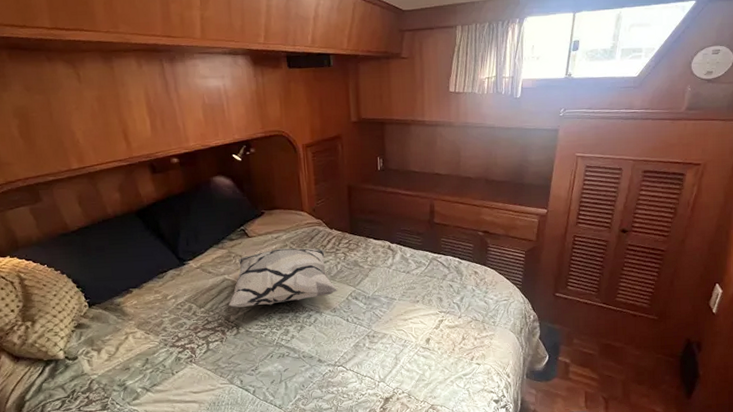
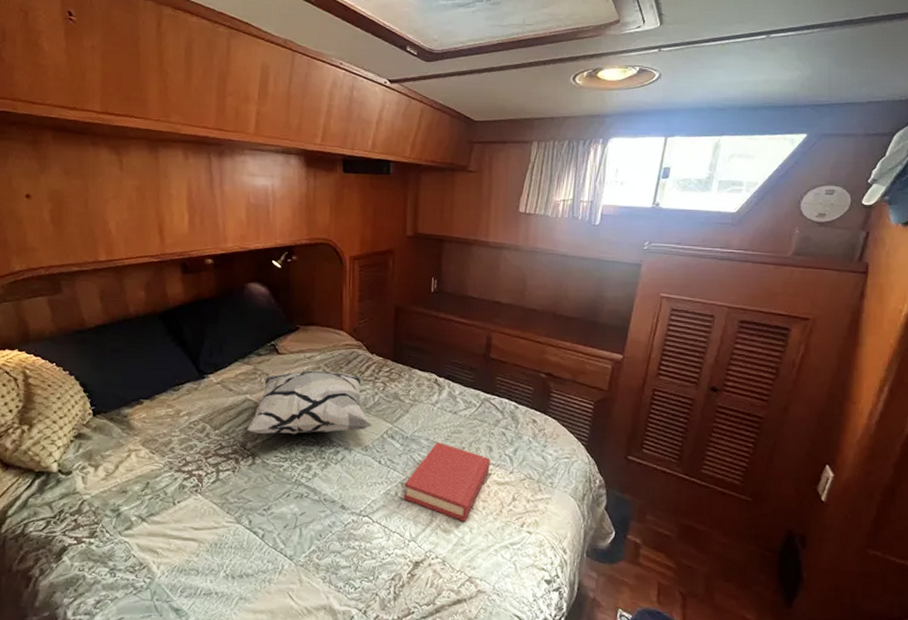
hardback book: none [371,298,442,361] -> present [404,442,490,521]

